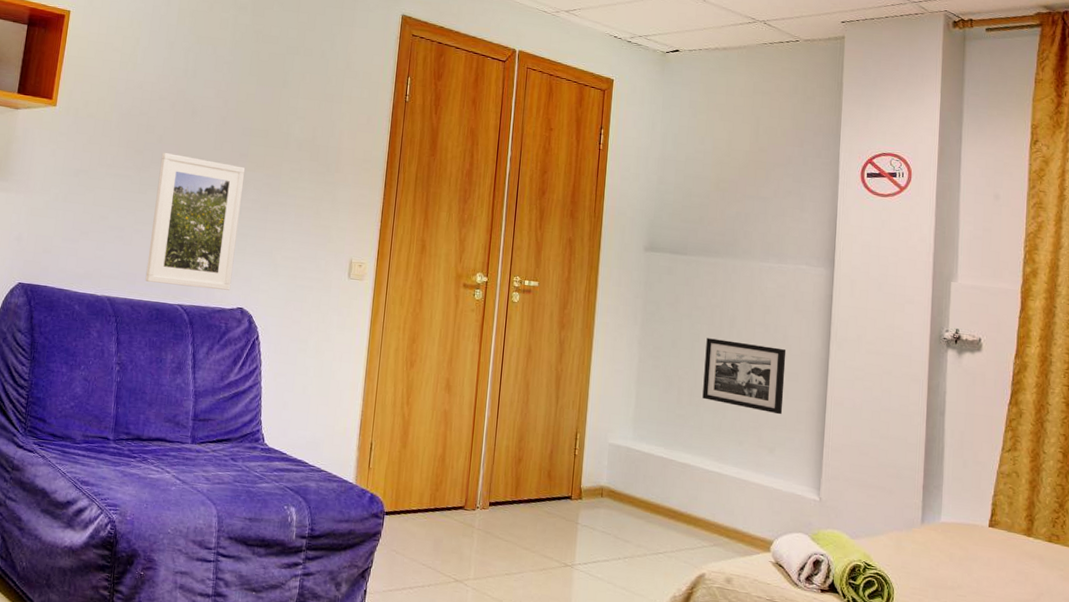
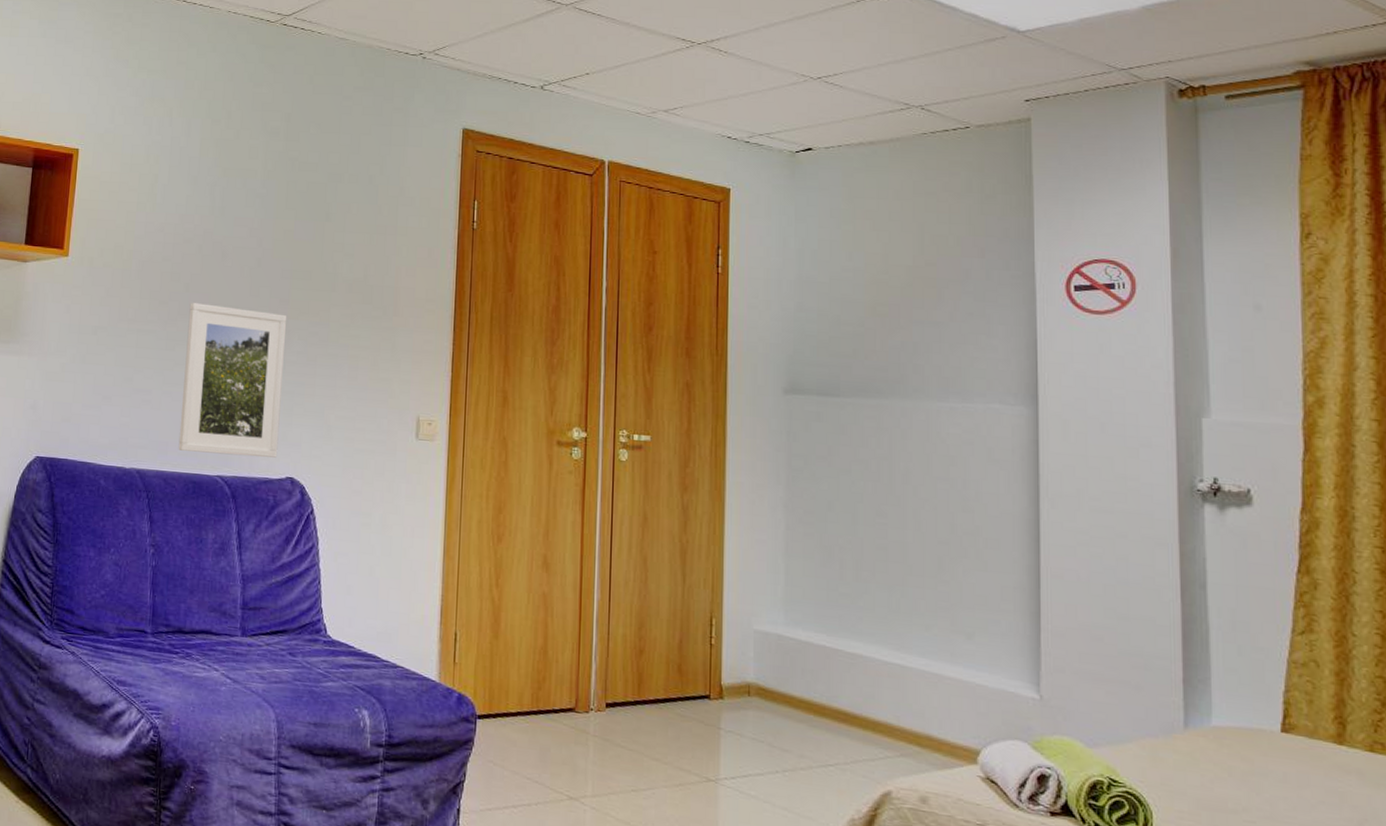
picture frame: present [702,338,787,415] -> none [872,498,981,592]

